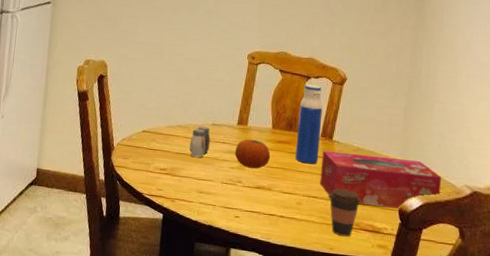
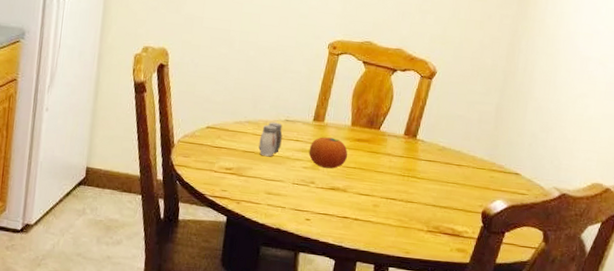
water bottle: present [295,84,323,164] -> none [375,77,408,164]
tissue box: present [320,150,441,209] -> none [399,149,530,212]
coffee cup: present [329,189,361,237] -> none [408,190,443,241]

